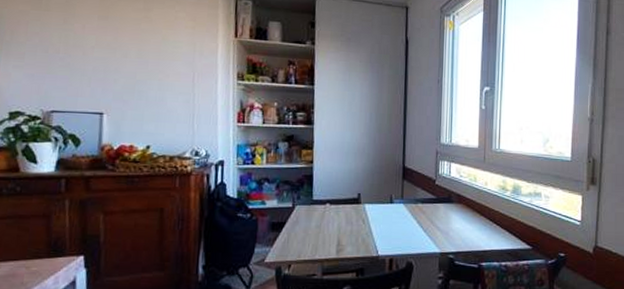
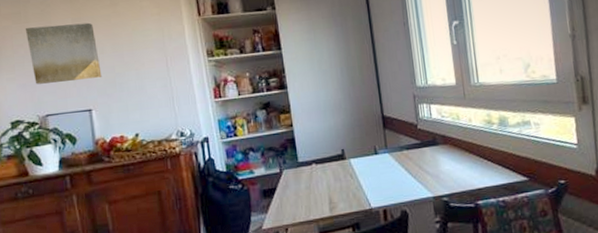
wall art: none [44,17,122,82] -> present [25,22,102,84]

